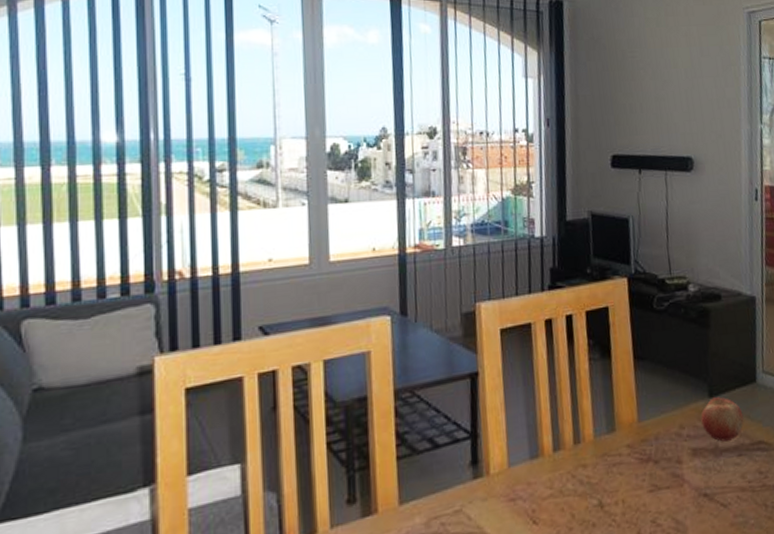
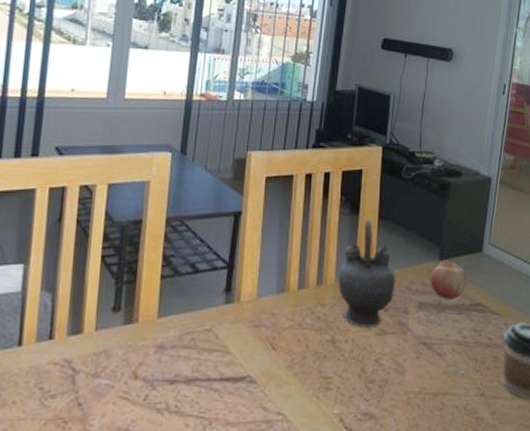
teapot: none [596,362,663,486] -> present [338,219,395,328]

